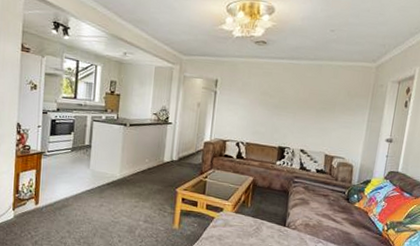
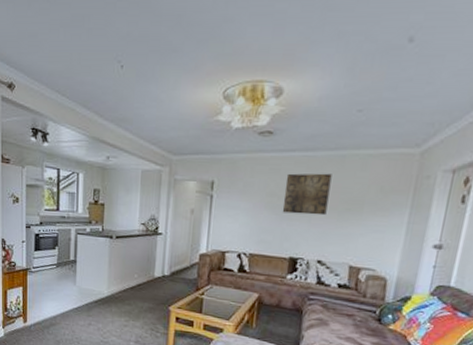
wall art: none [273,77,312,113] -> present [282,173,332,216]

